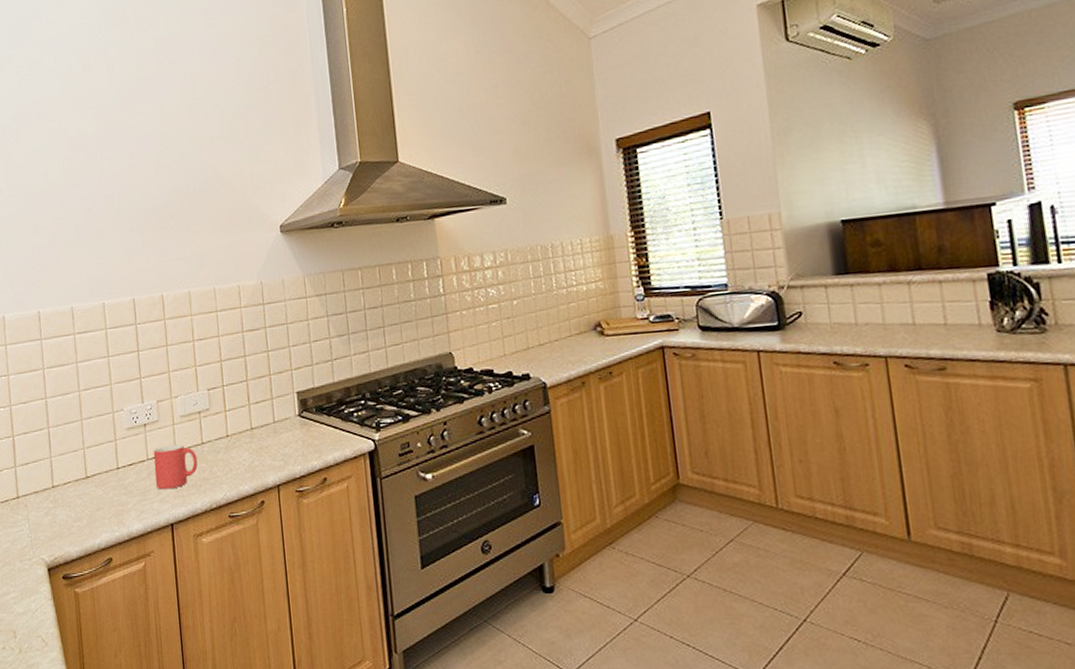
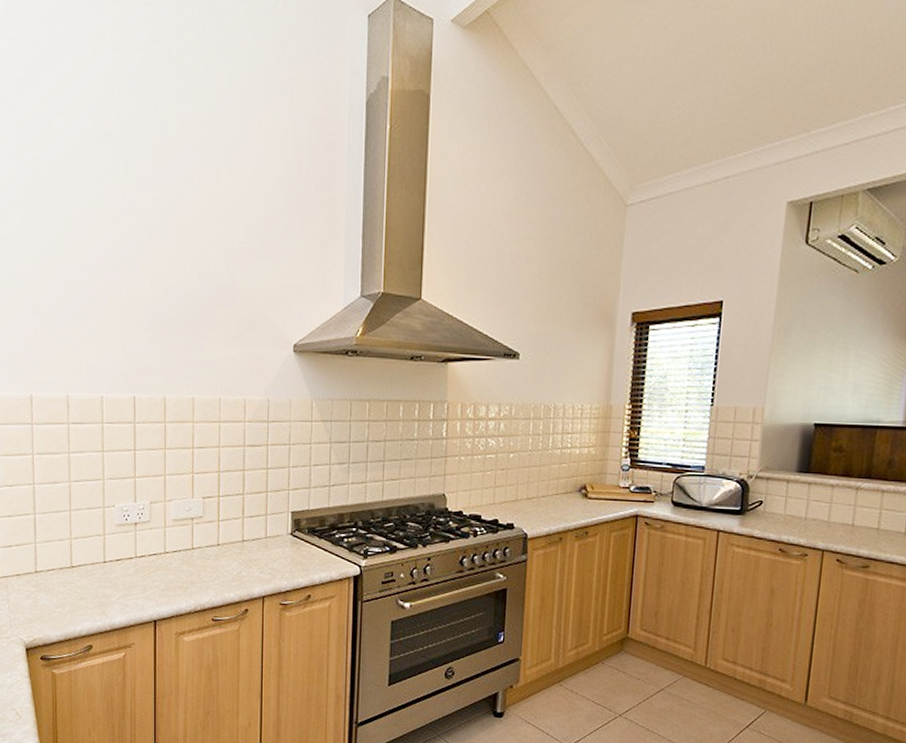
mug: present [153,444,198,490] -> none [142,546,186,588]

